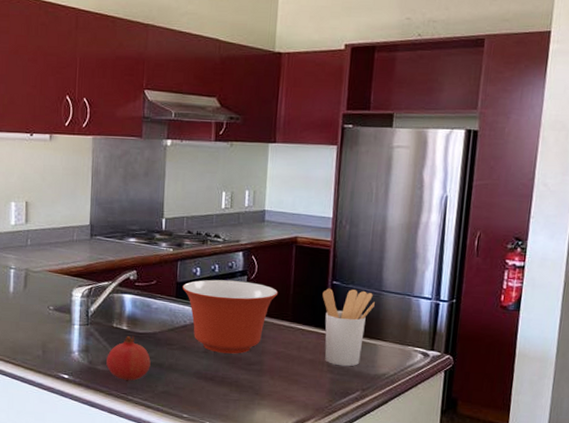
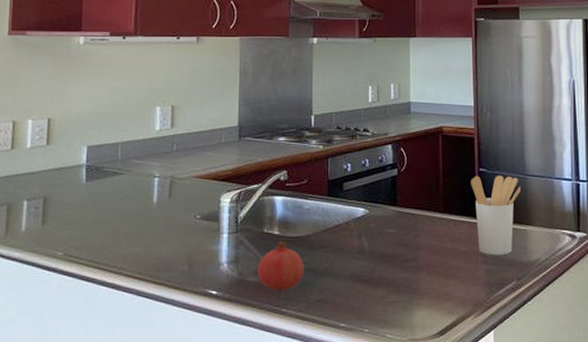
mixing bowl: present [182,279,279,354] -> none [334,174,429,252]

